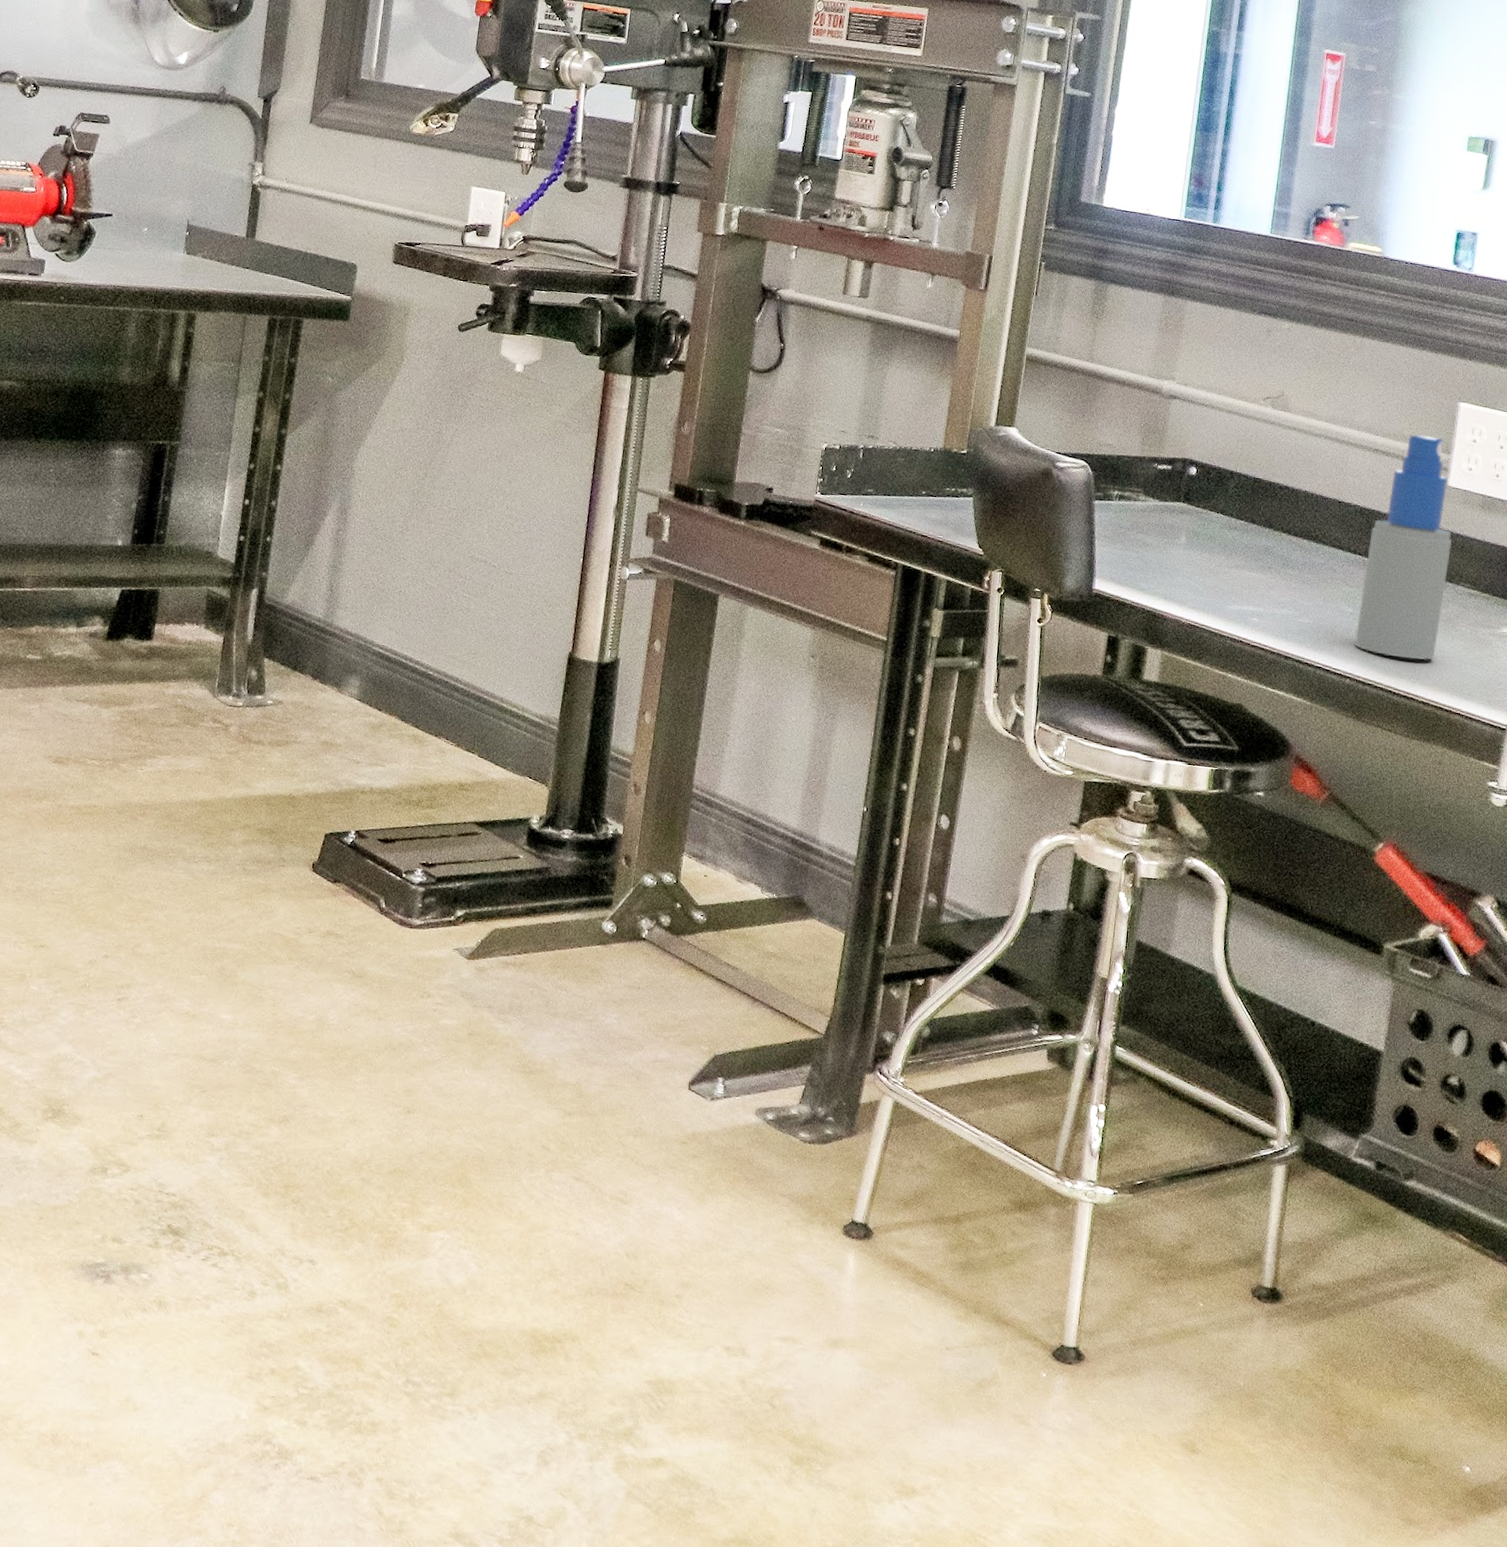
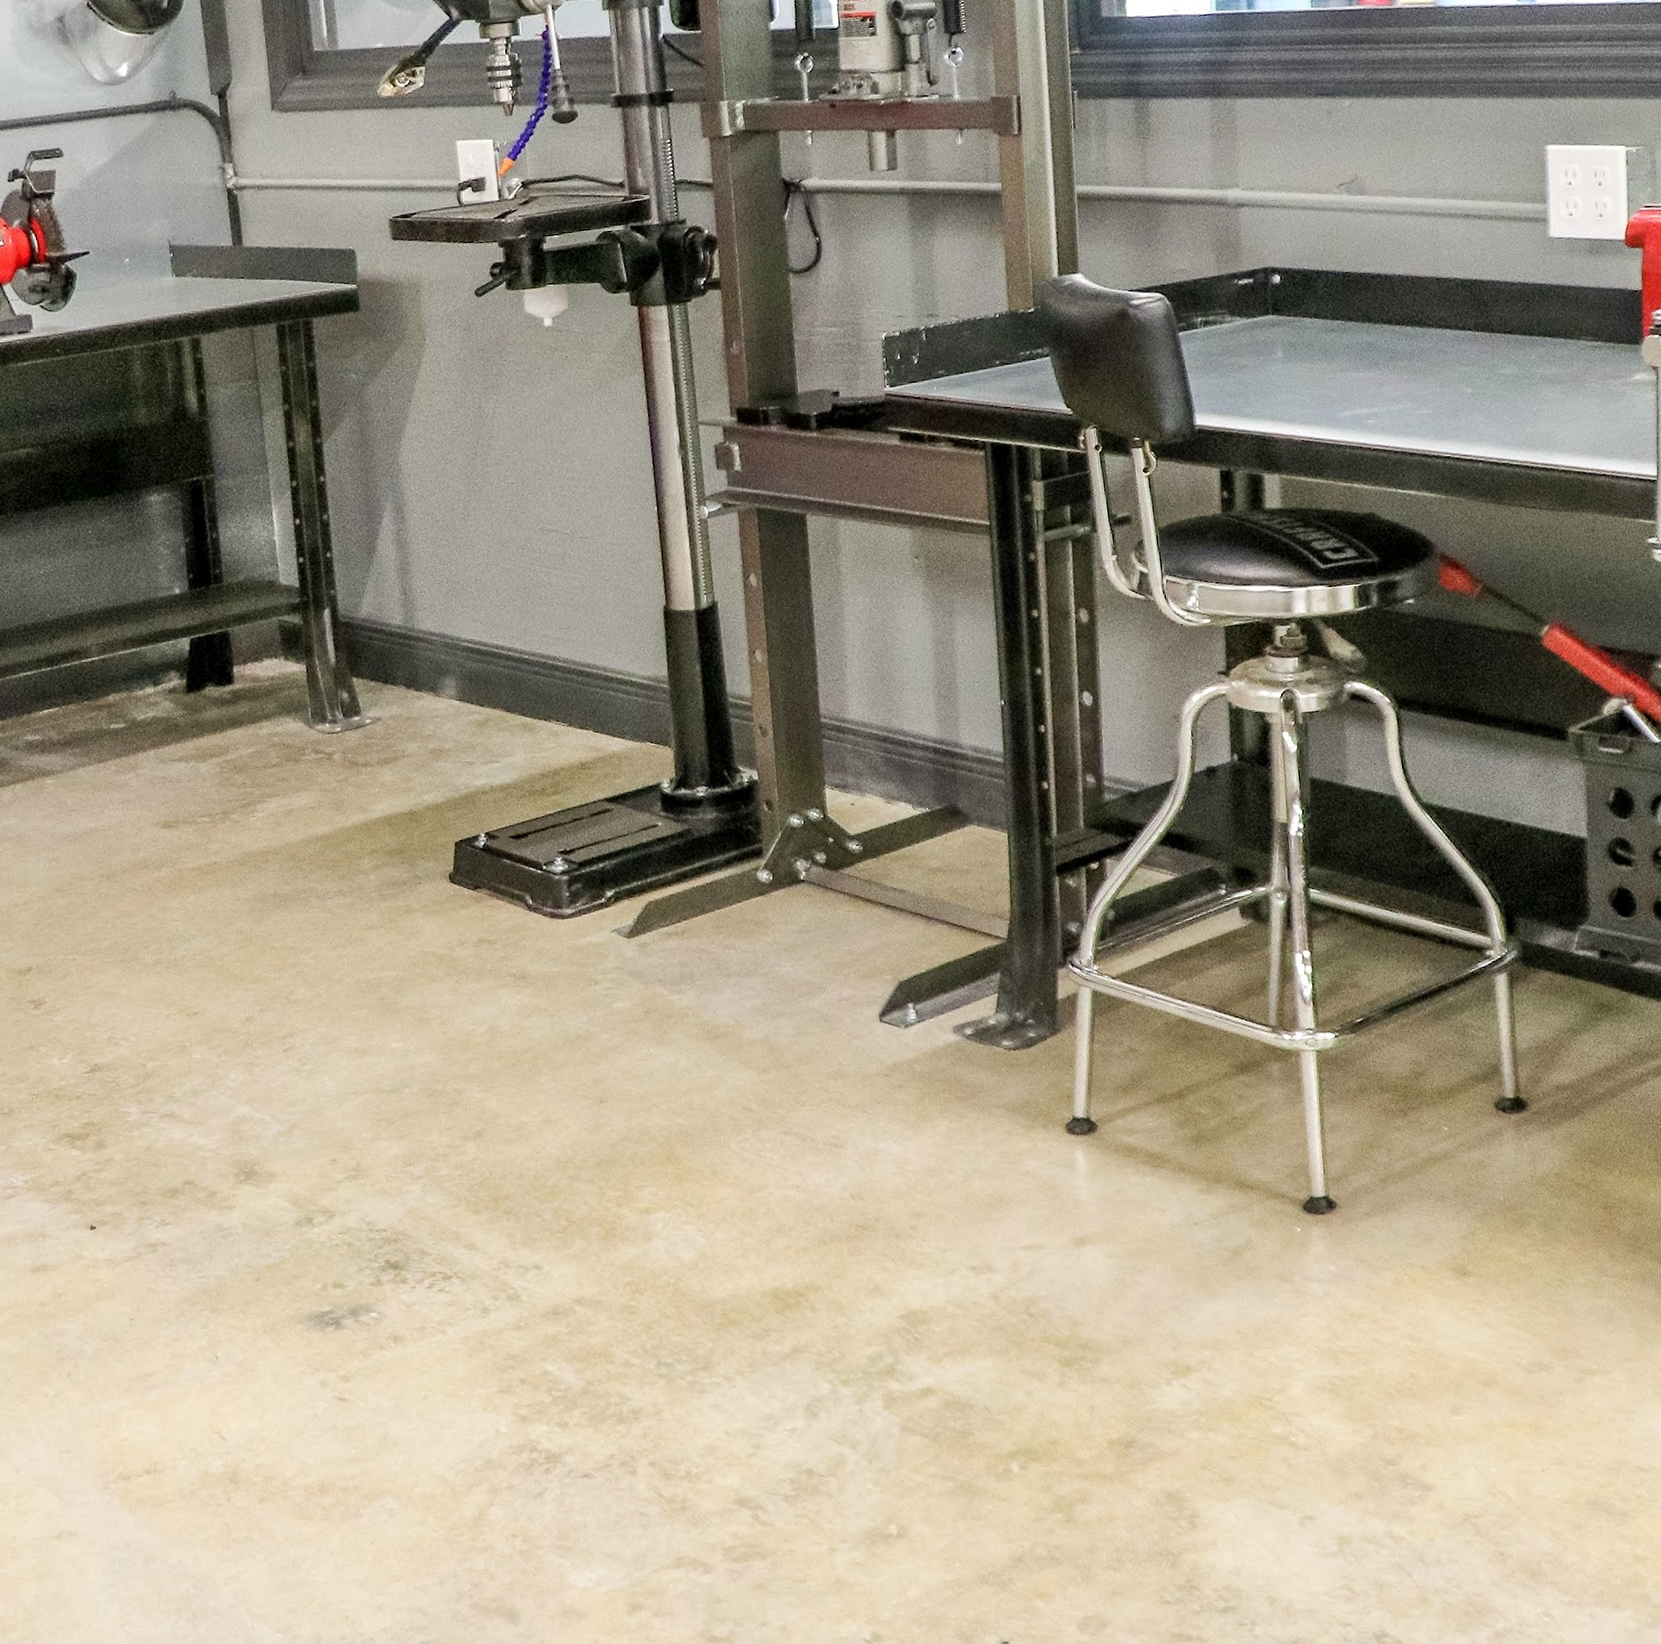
spray bottle: present [1354,435,1452,660] -> none [1476,188,1568,431]

